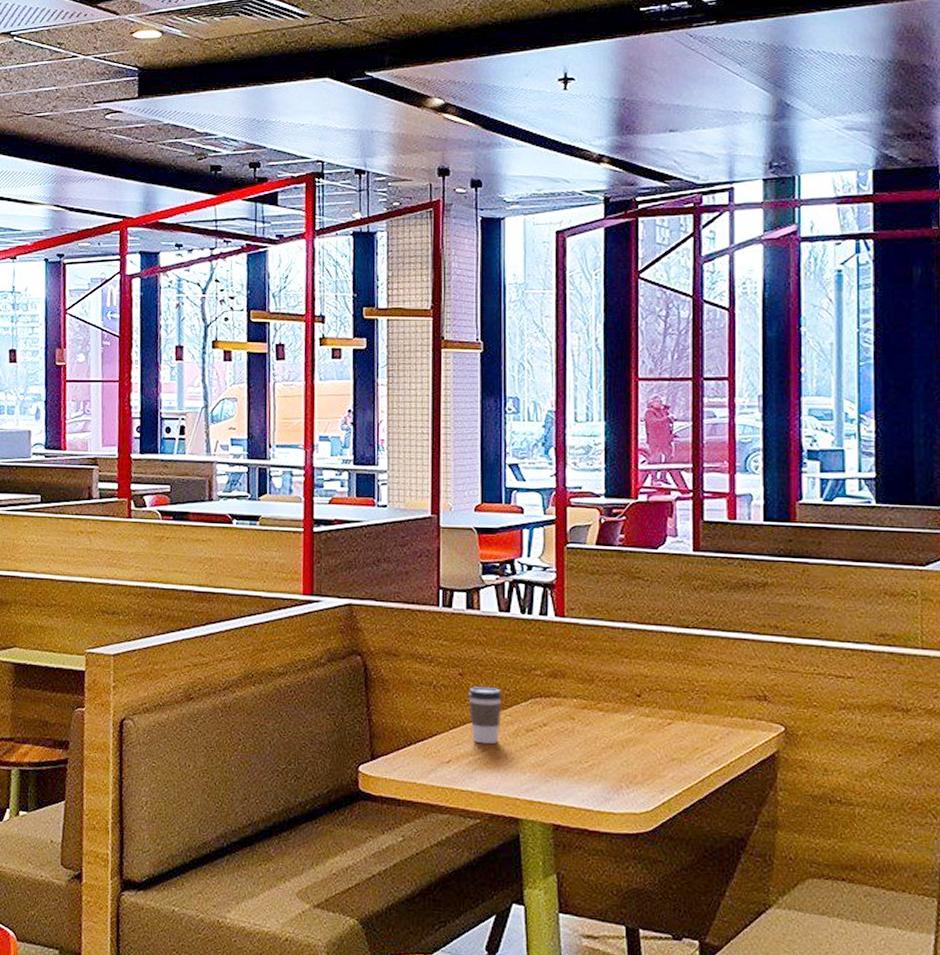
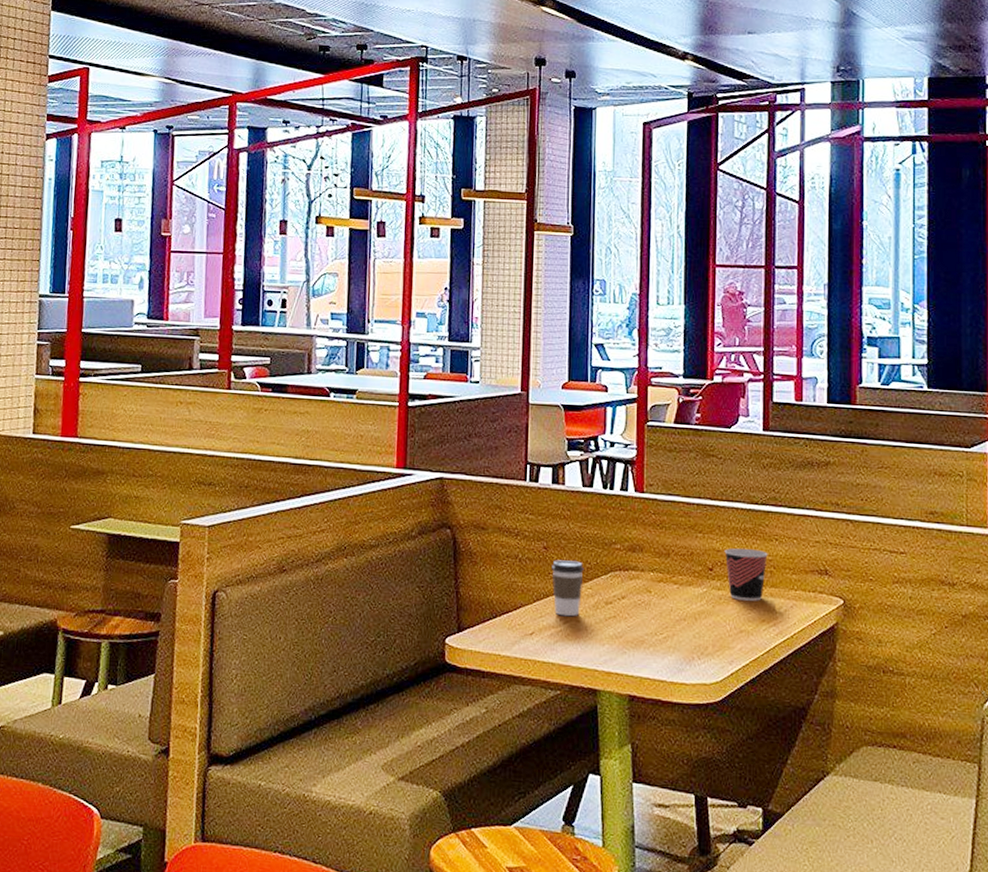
cup: none [653,673,701,728] -> present [724,548,768,601]

